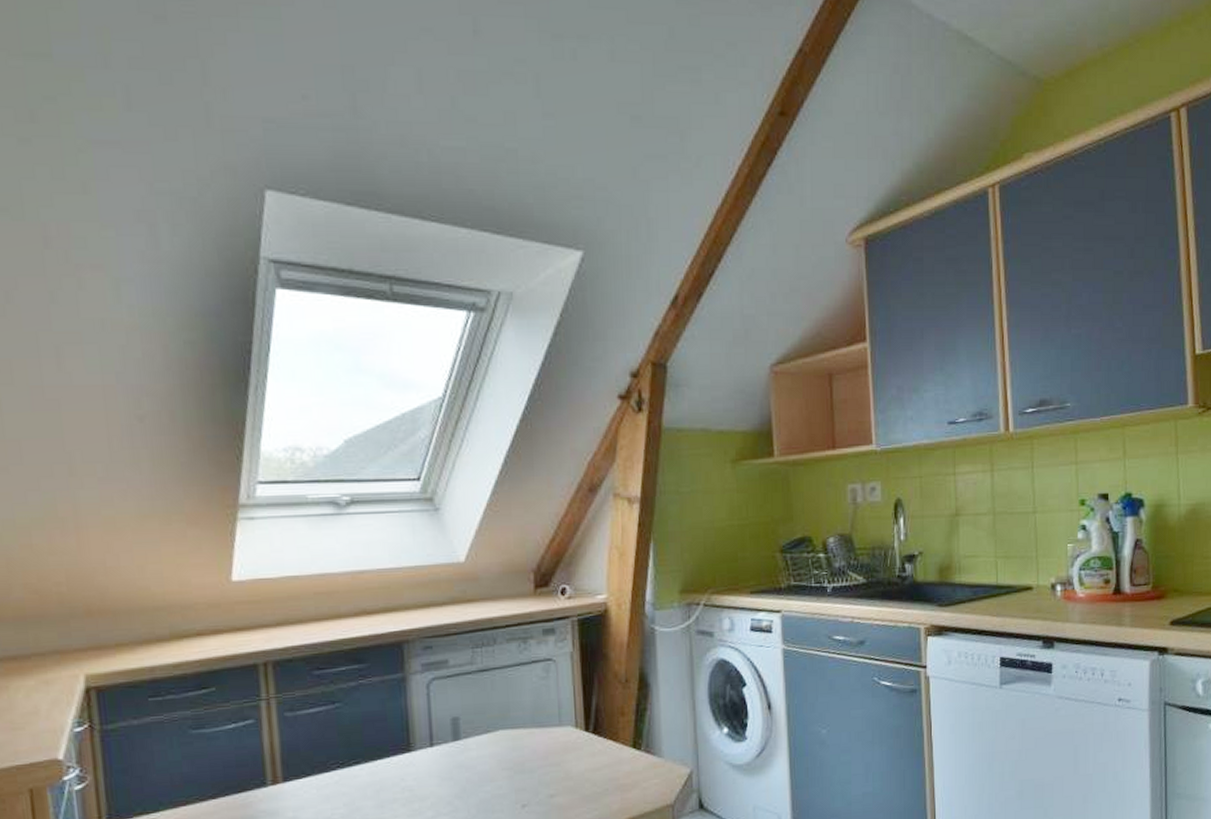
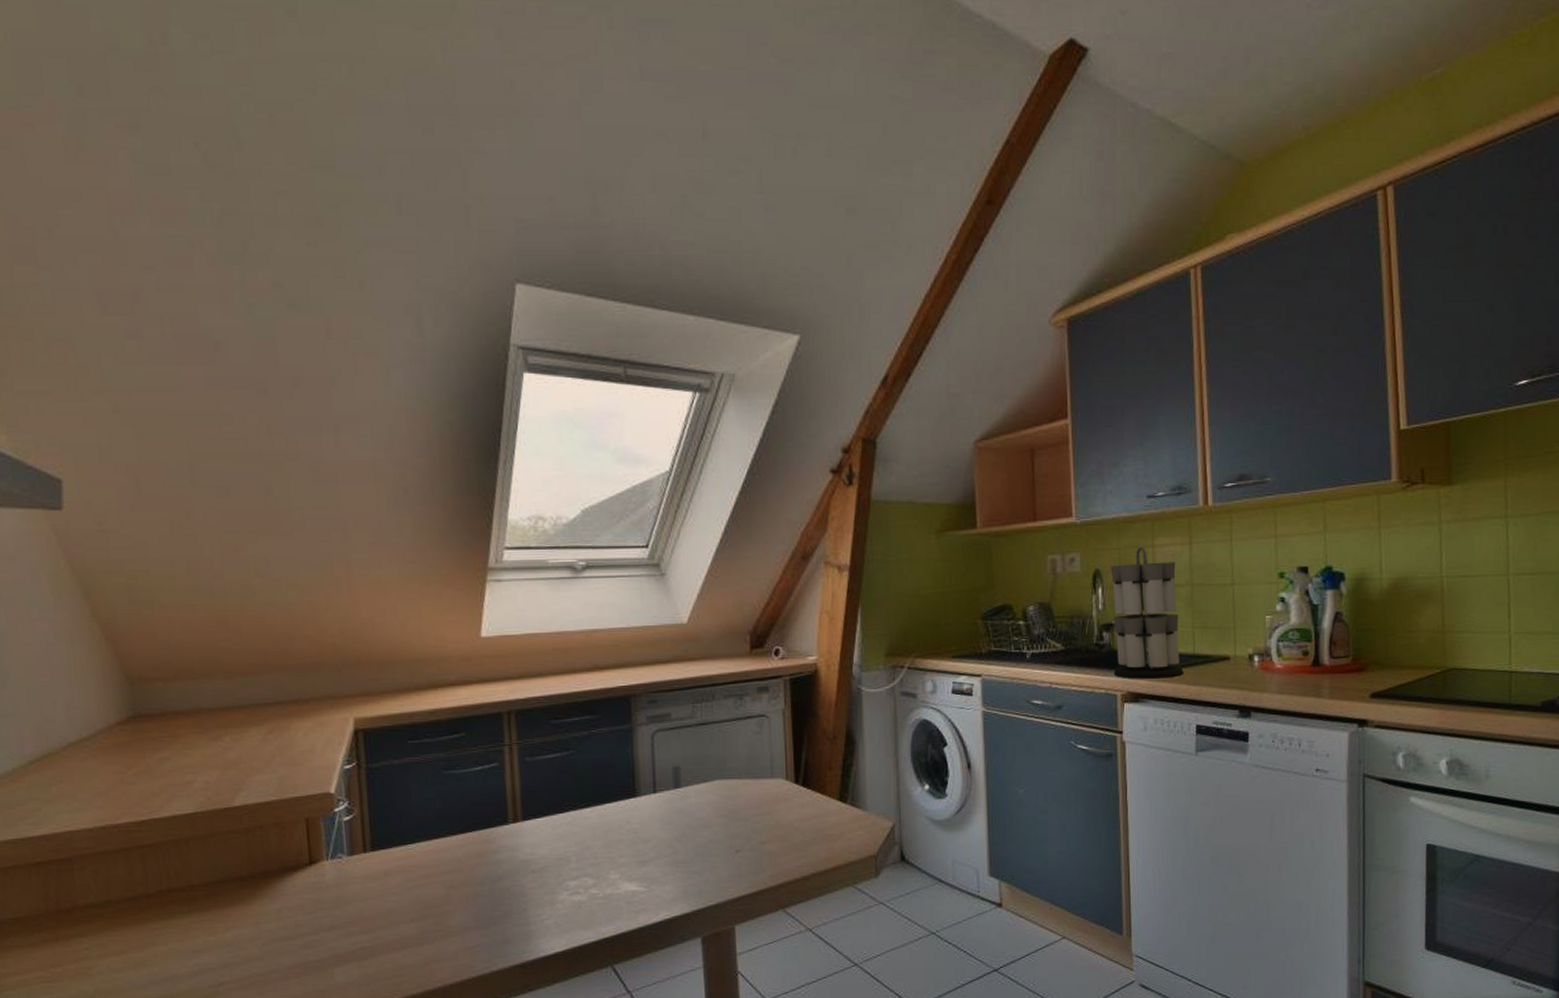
spice rack: none [912,474,987,612] -> present [1110,546,1184,679]

